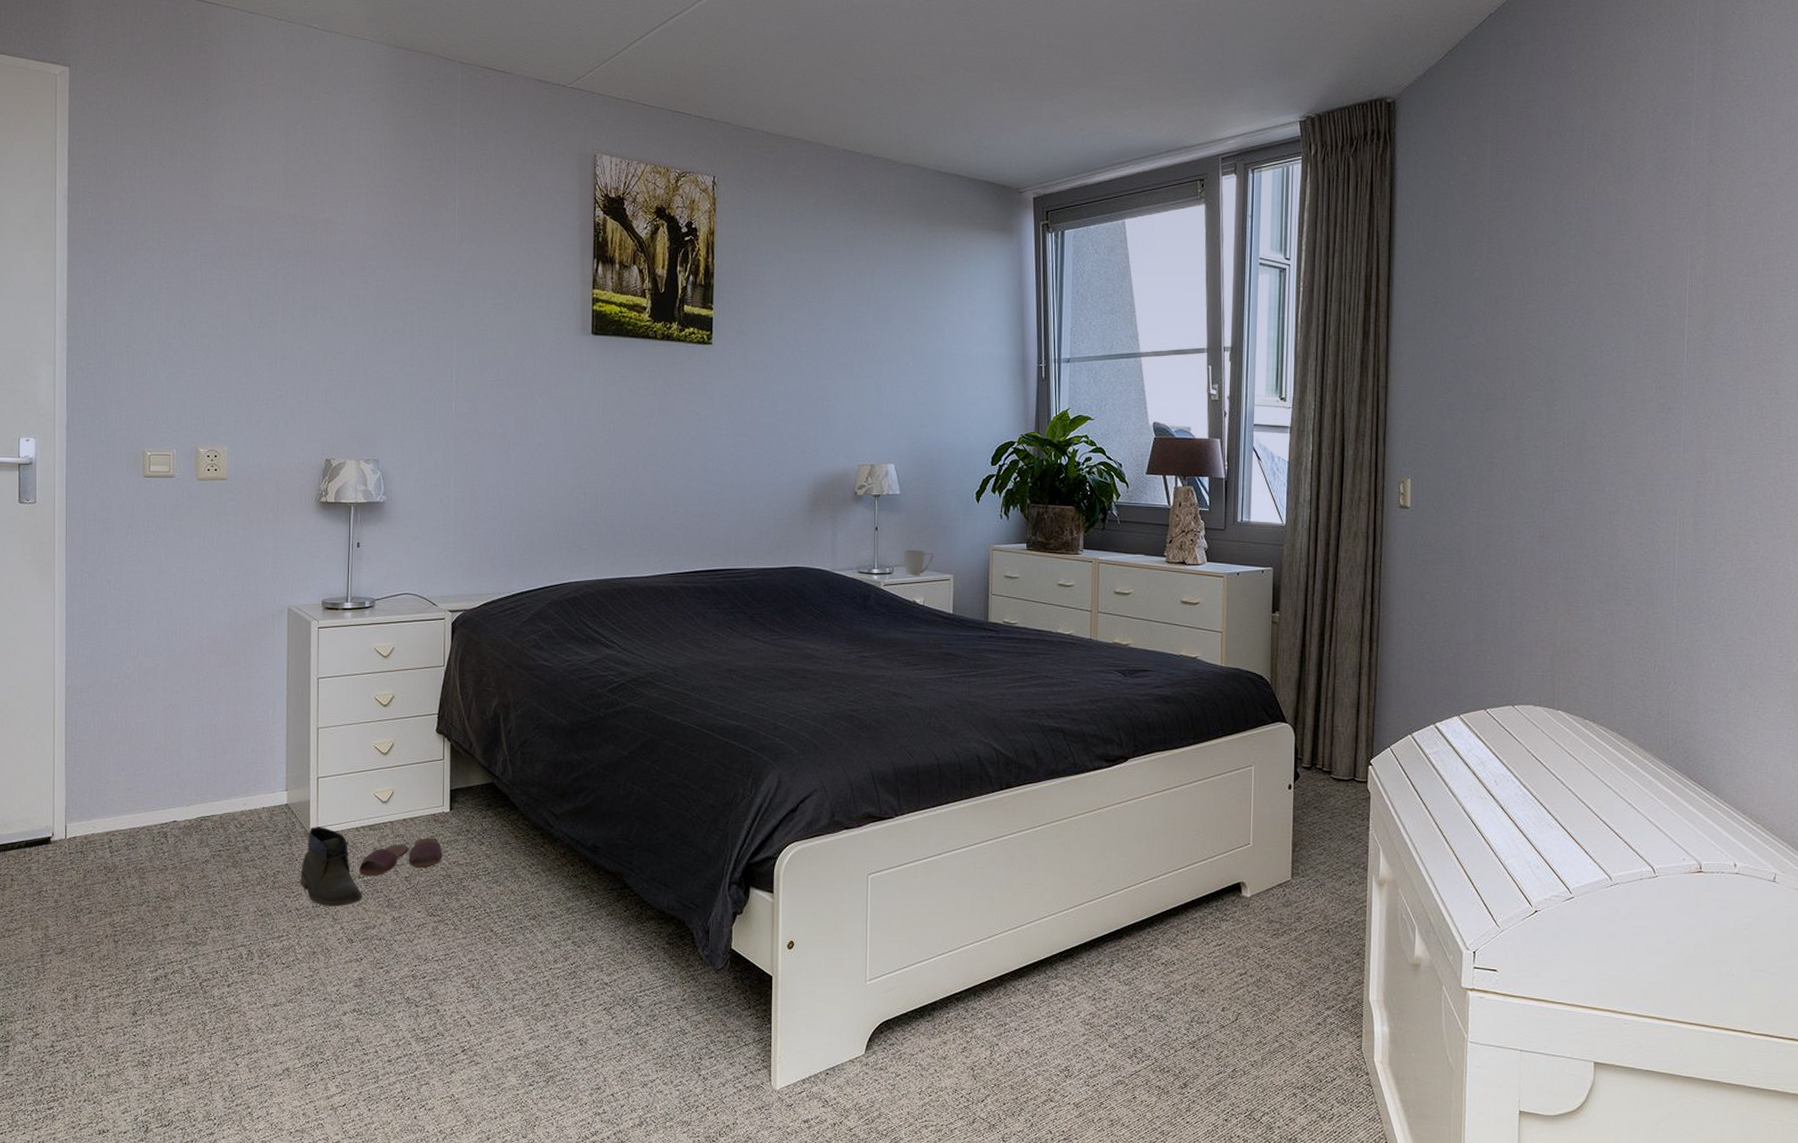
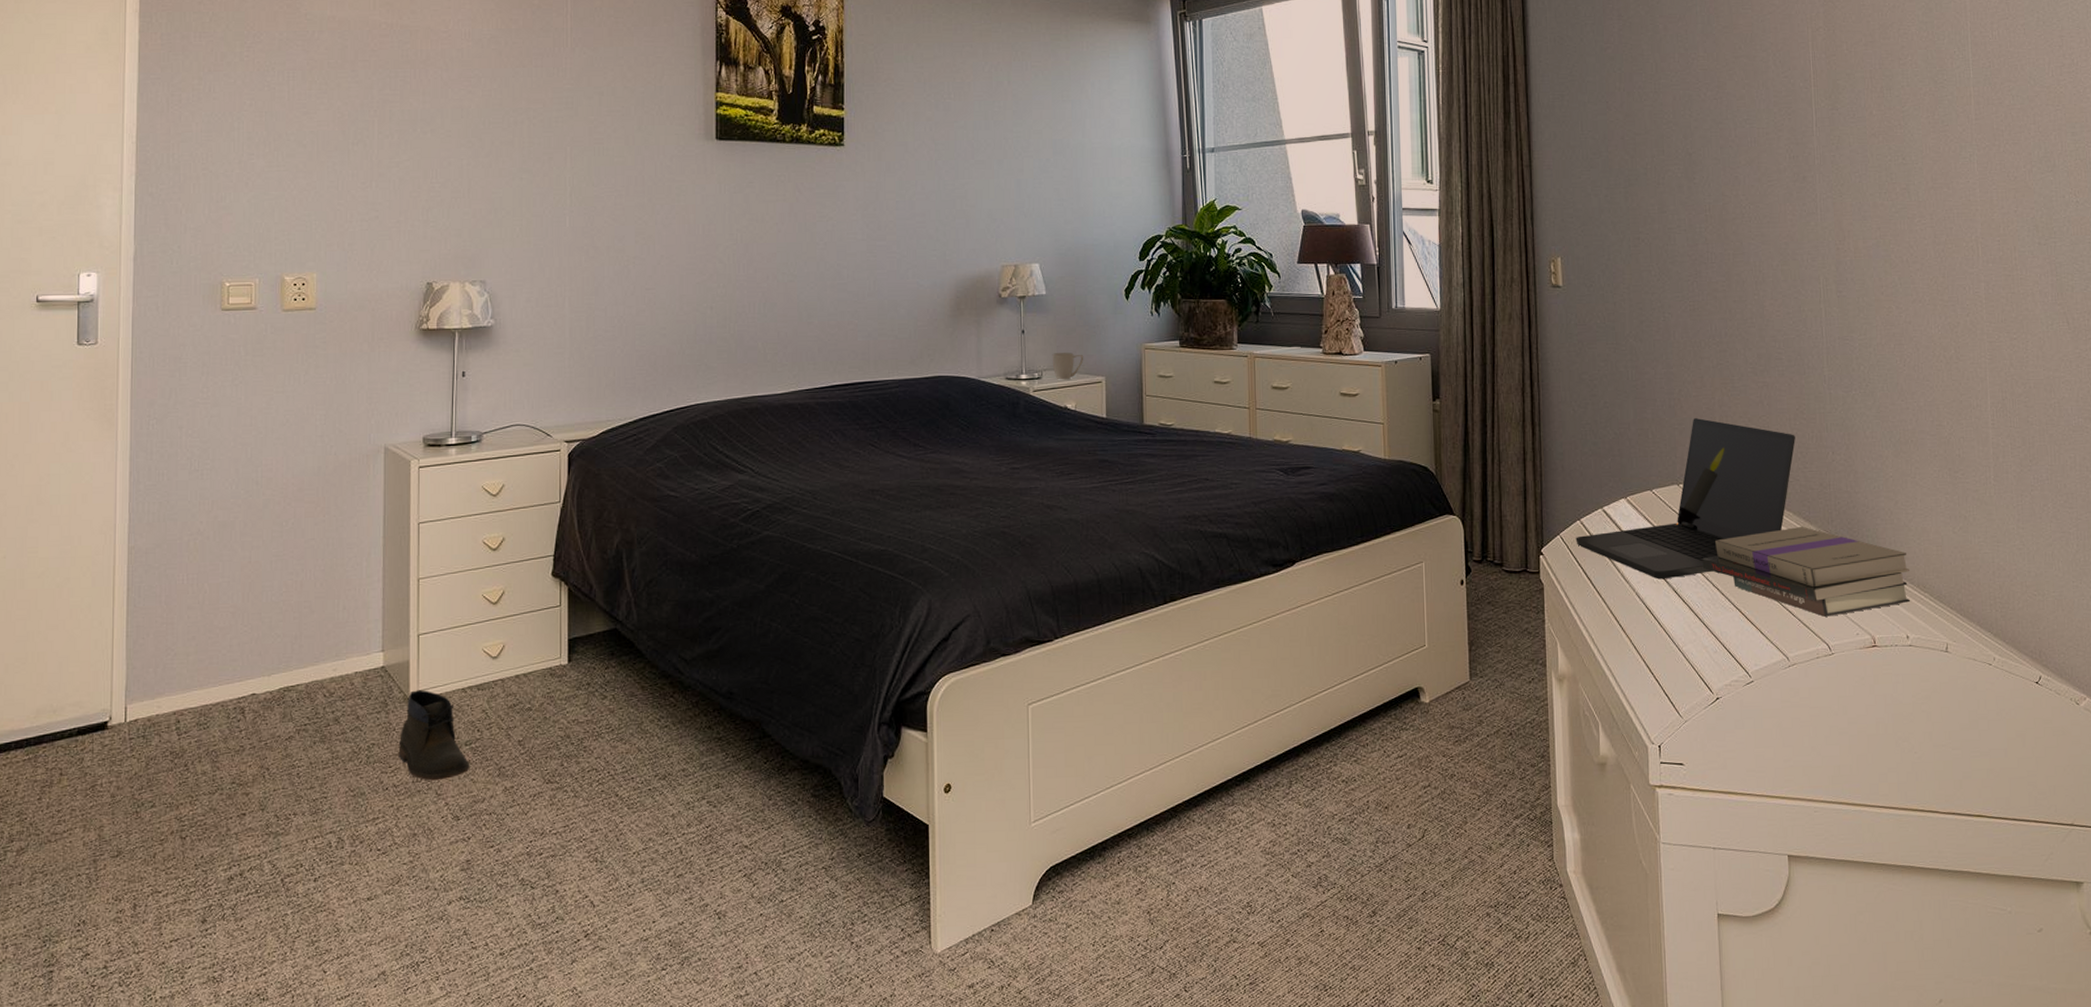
slippers: present [360,837,442,876] -> none [466,694,560,743]
laptop: none [1405,642,1637,796] -> present [1576,418,1795,580]
books: none [1531,753,1743,841] -> present [1702,527,1911,617]

